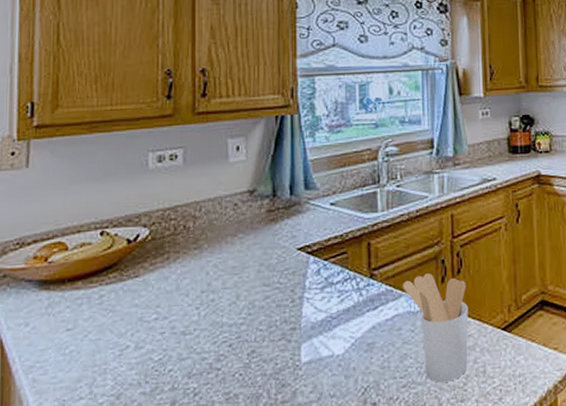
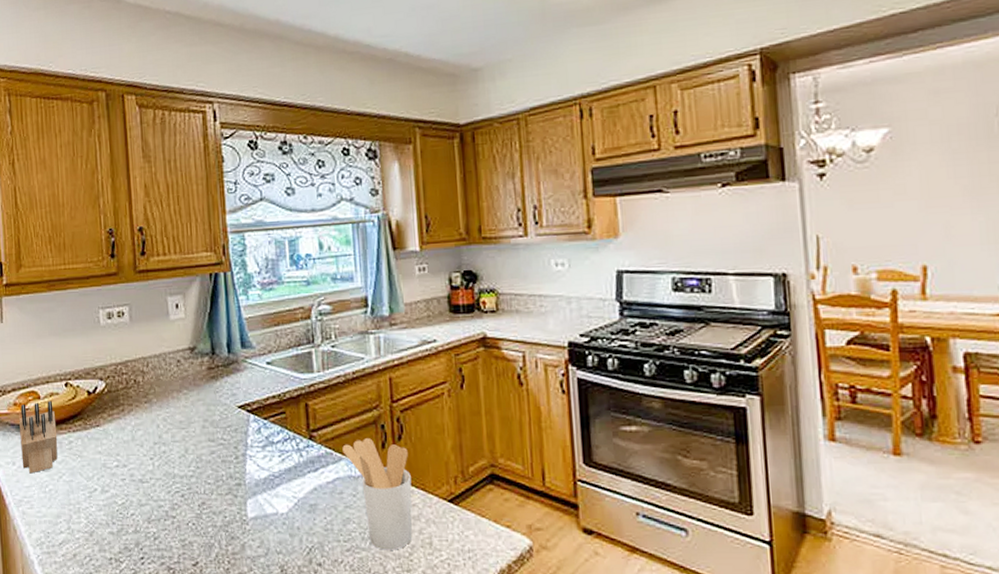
knife block: none [38,251,86,335] -> present [19,400,58,474]

